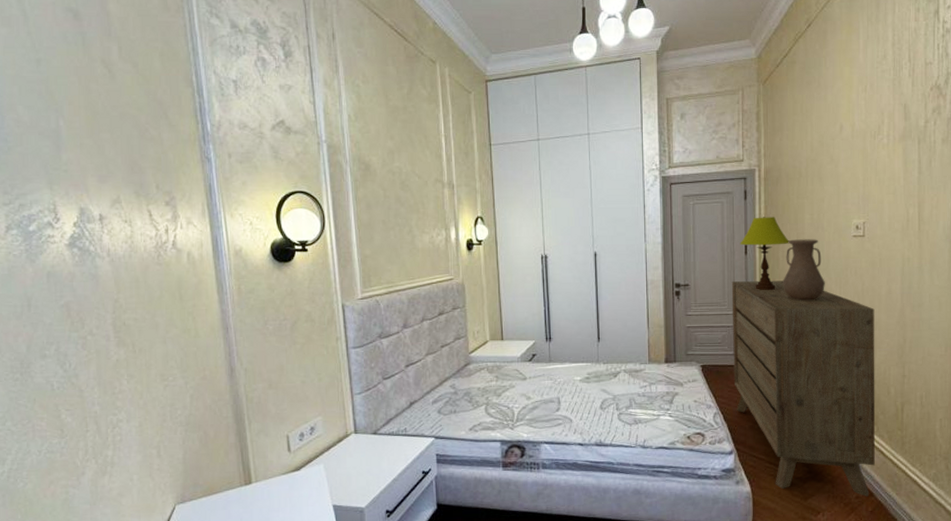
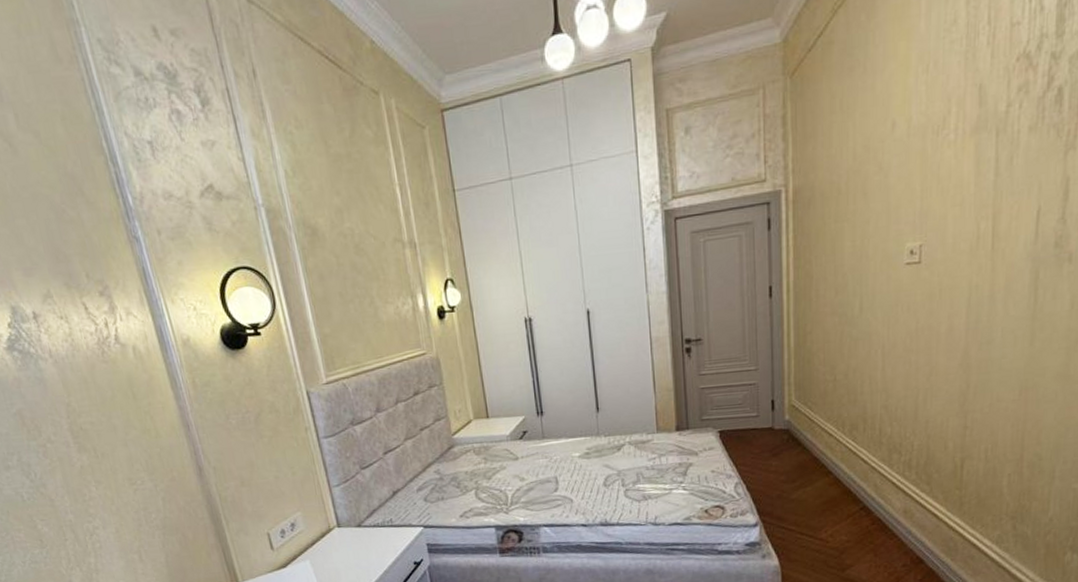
dresser: present [731,281,876,497] -> none [753,325,931,565]
table lamp: present [740,217,789,291] -> none [763,248,825,340]
vase: present [783,239,825,301] -> none [817,271,869,348]

